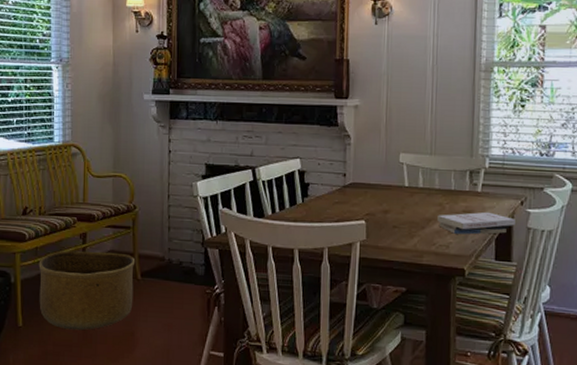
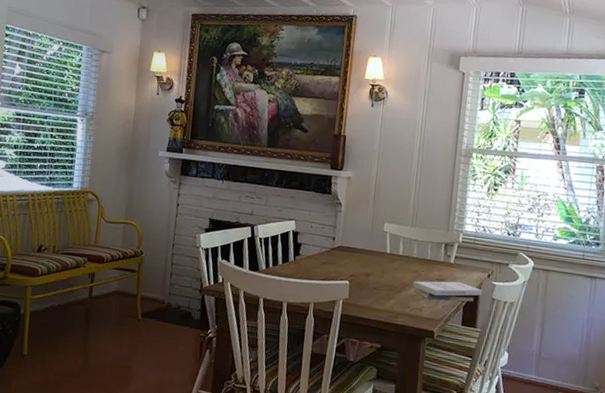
basket: present [39,250,136,331] -> none [45,288,138,363]

